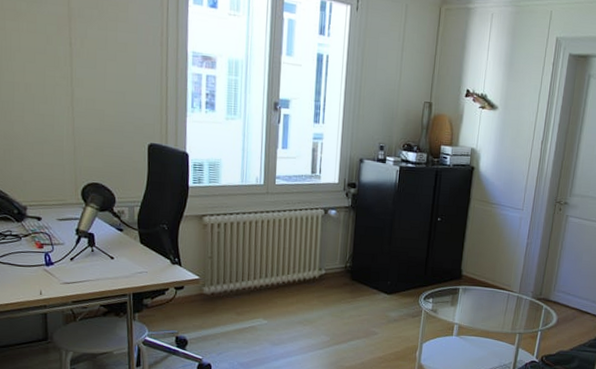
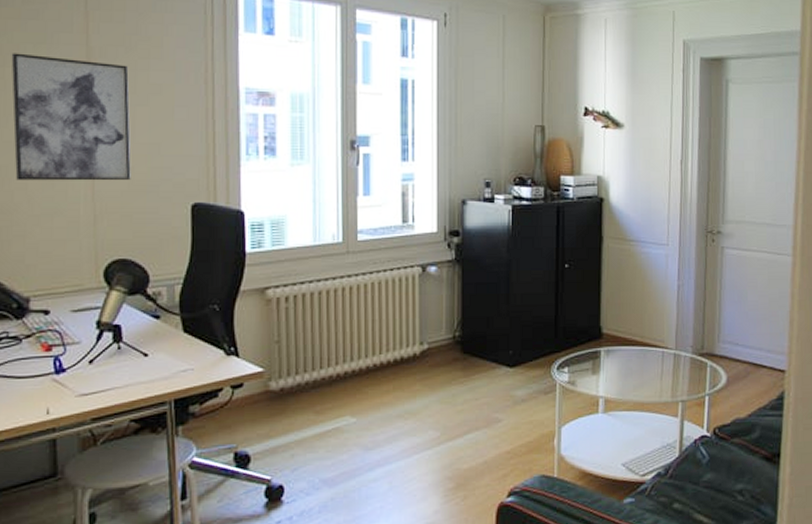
wall art: none [10,8,102,120] -> present [11,53,131,181]

